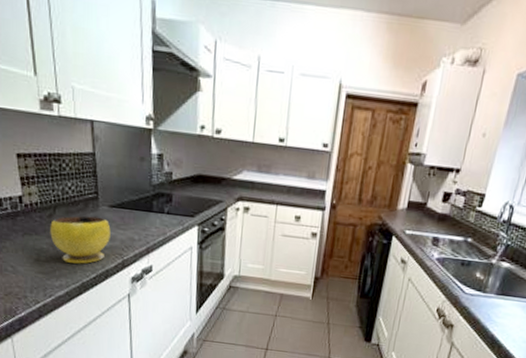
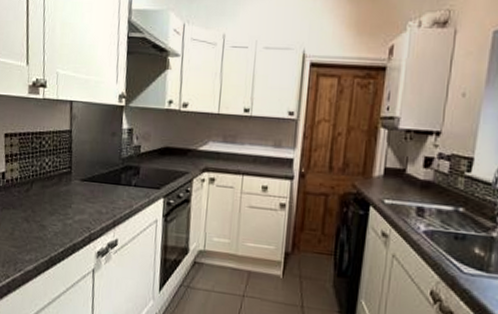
bowl: present [50,215,111,264] -> none [25,190,81,238]

